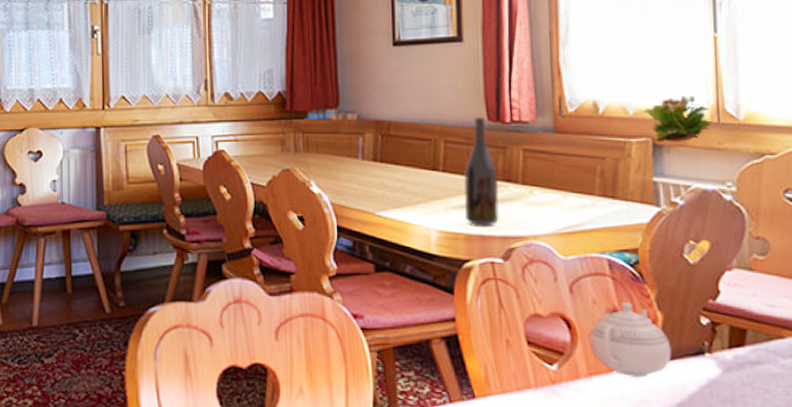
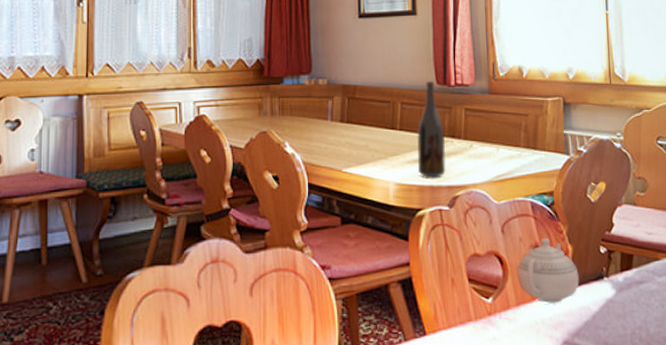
potted flower: present [643,96,714,142] -> none [556,62,607,101]

